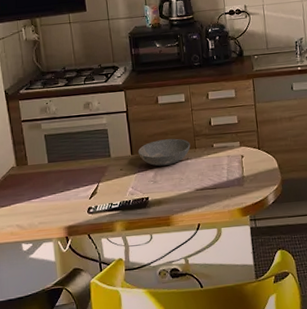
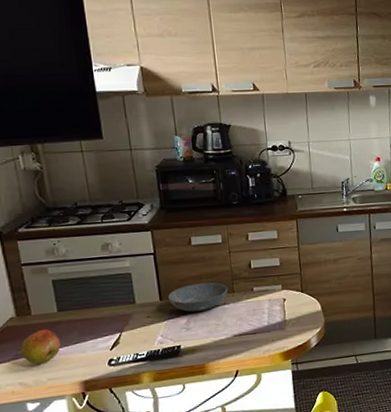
apple: none [19,178,50,209] -> present [21,329,61,365]

